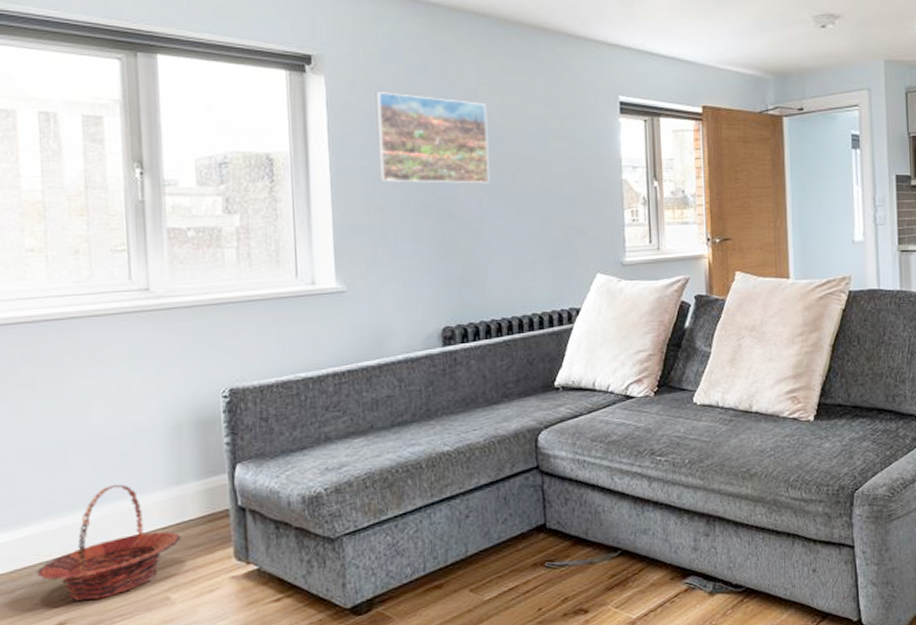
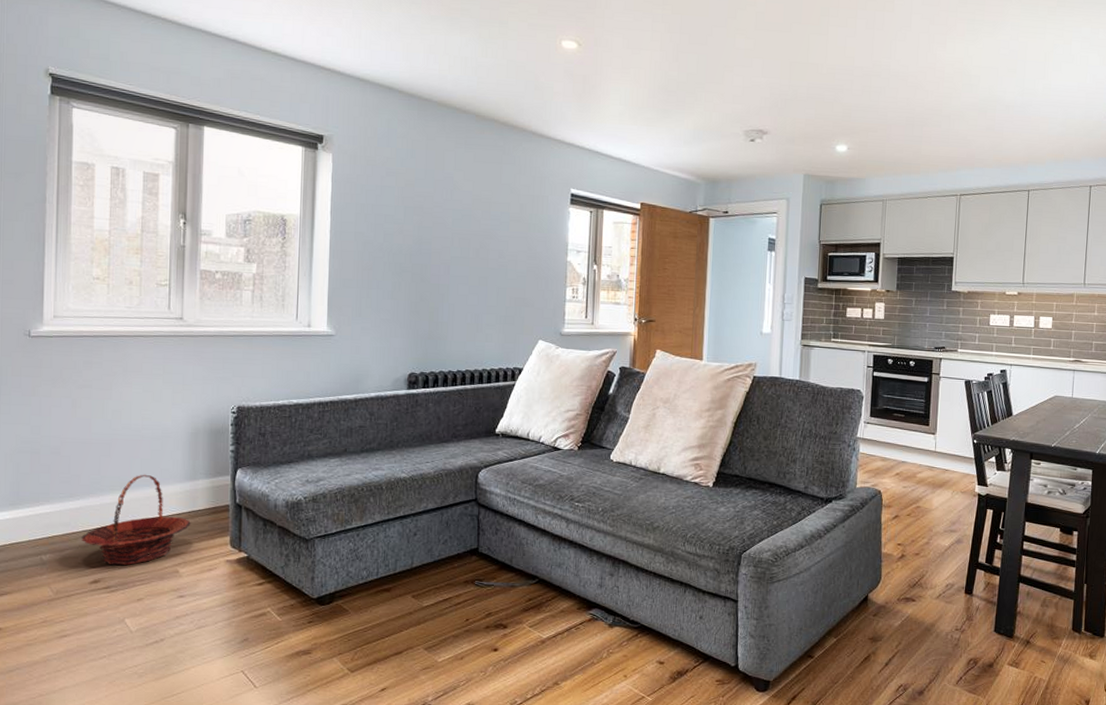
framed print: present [375,92,490,184] -> none [369,170,460,255]

